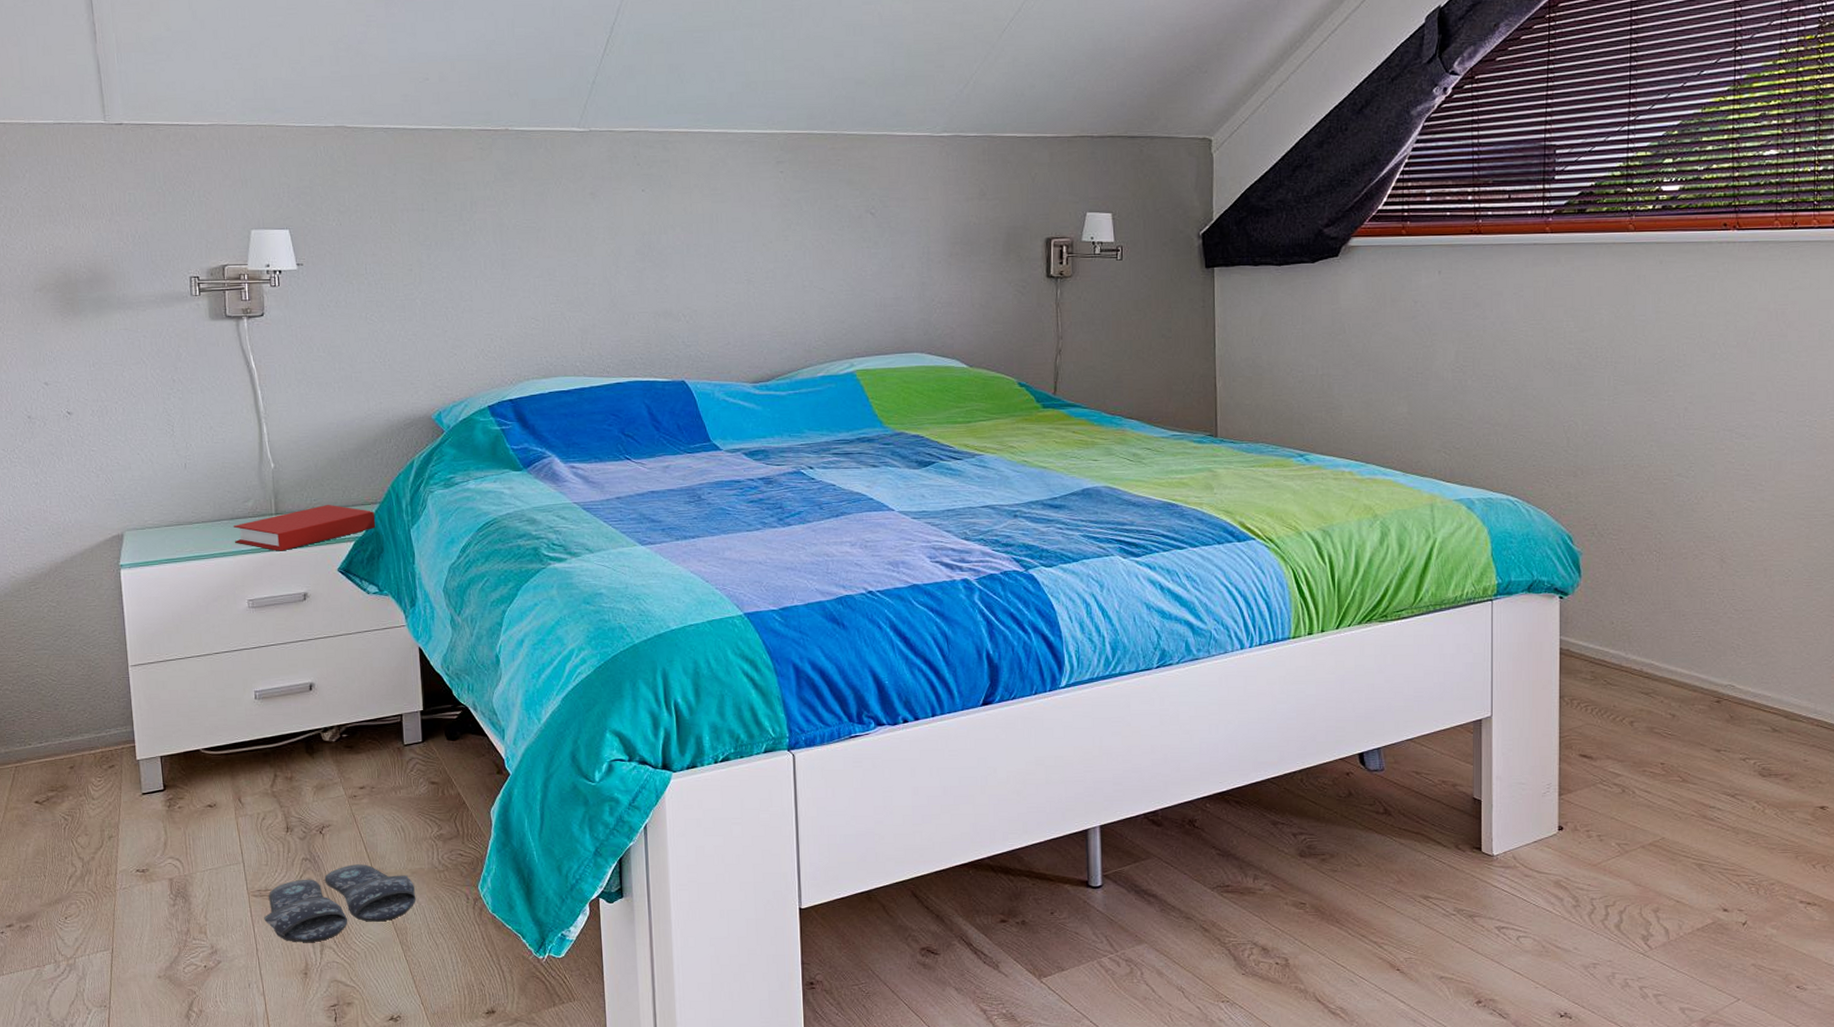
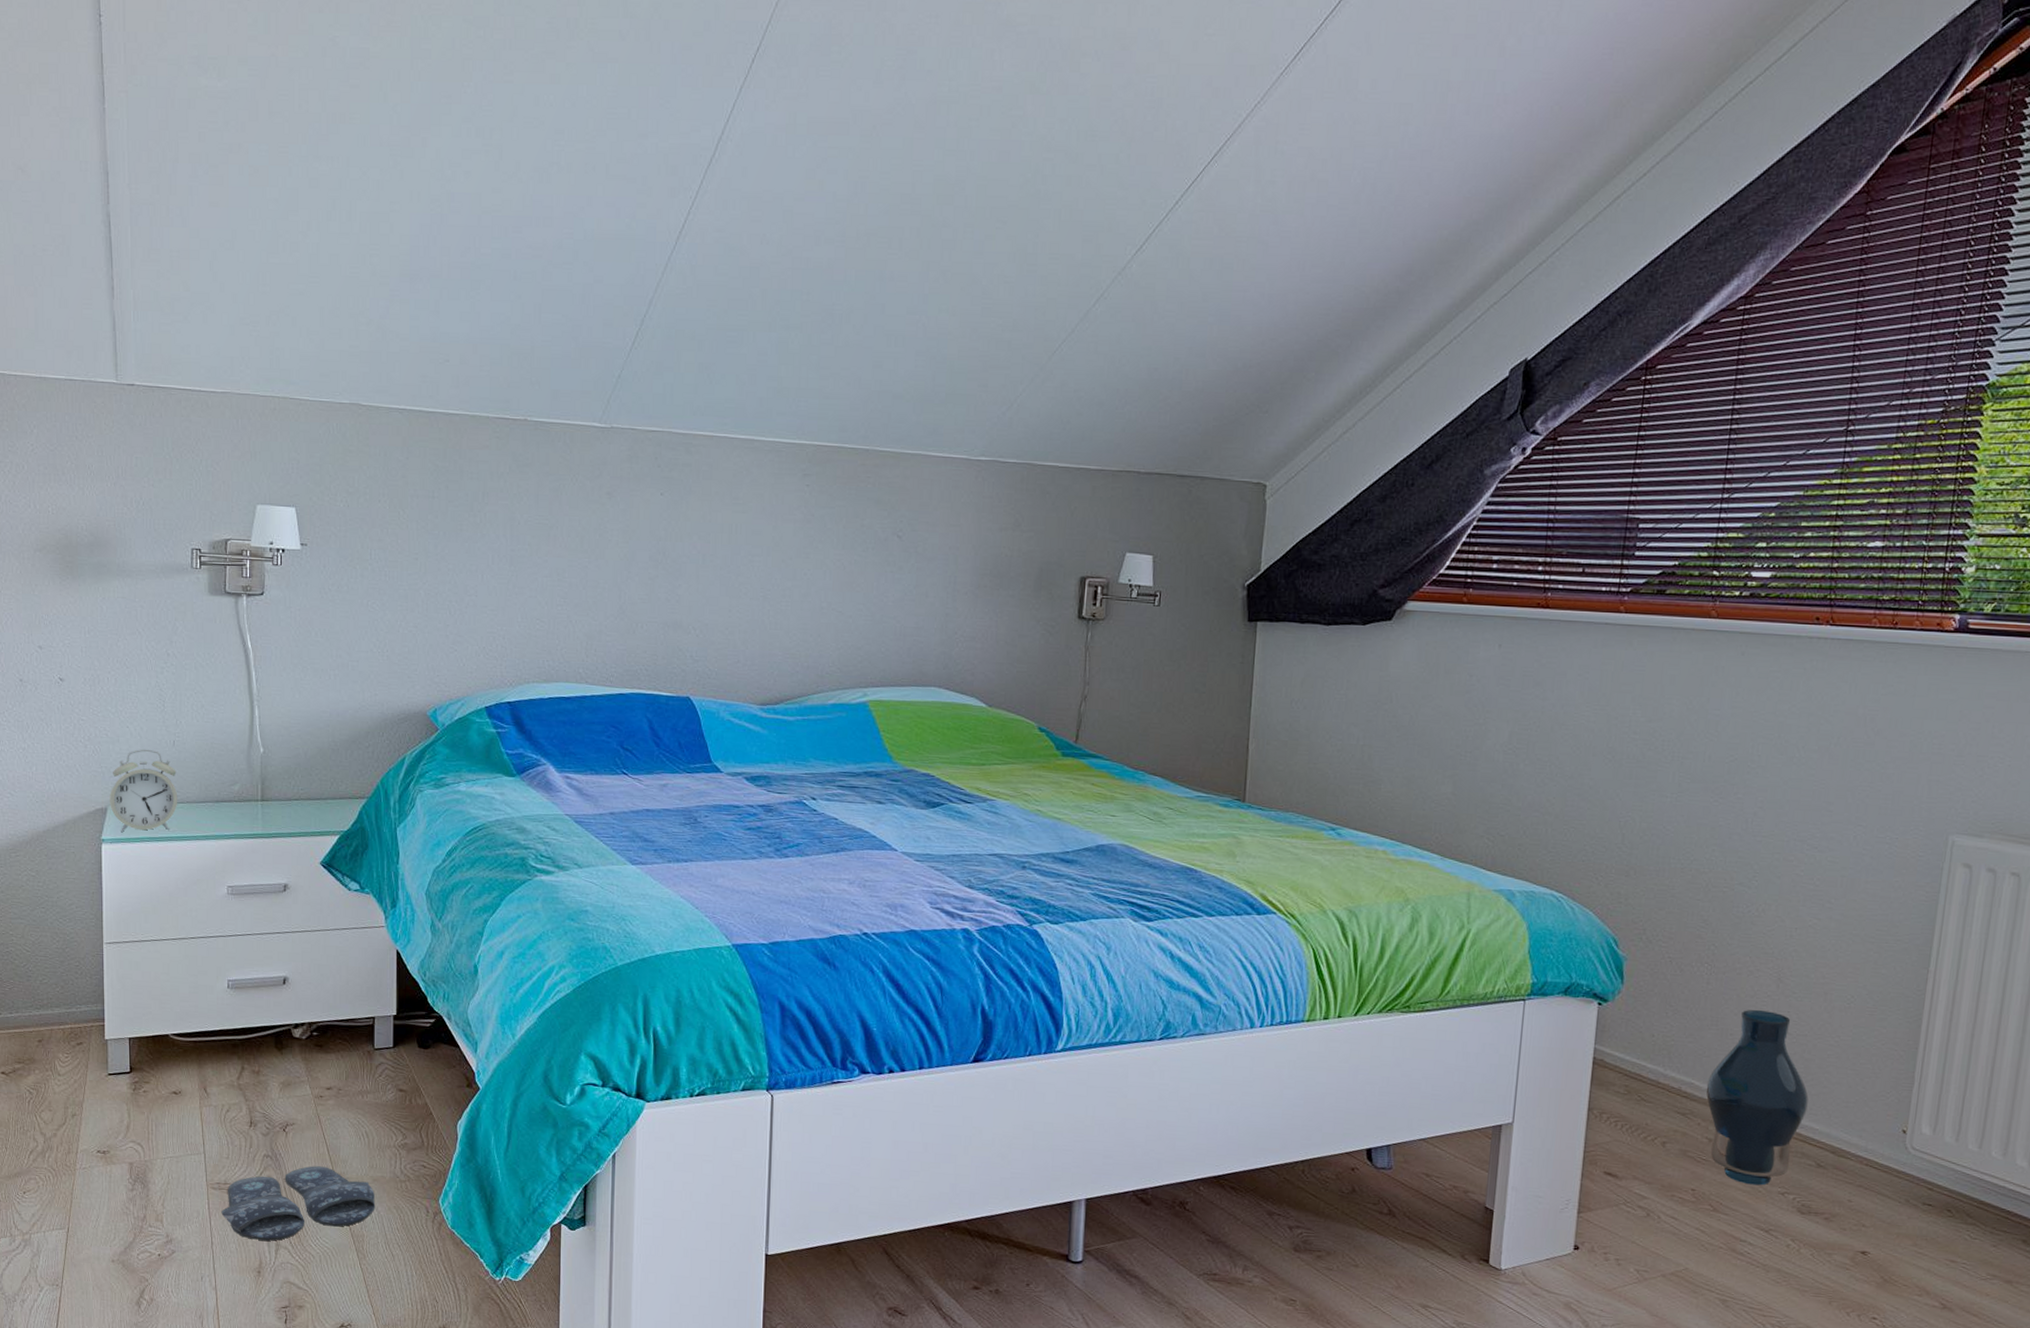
alarm clock: none [125,473,194,557] -> present [110,749,178,833]
book: present [233,505,376,551] -> none [217,795,362,839]
vase: none [1665,590,1759,754] -> present [1706,1009,1809,1186]

